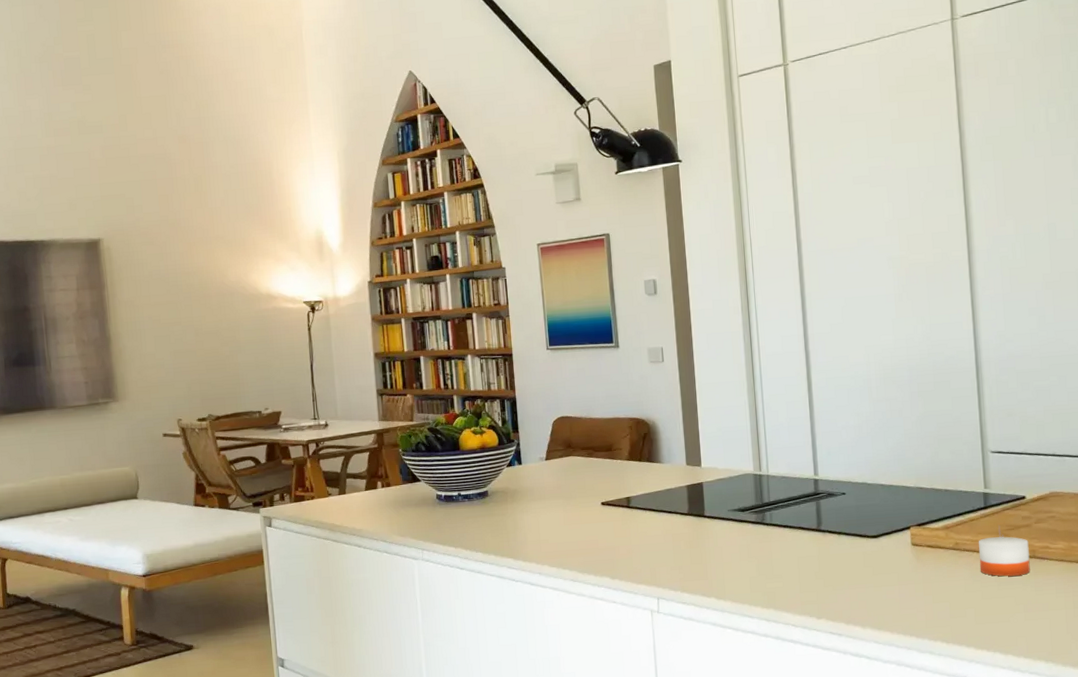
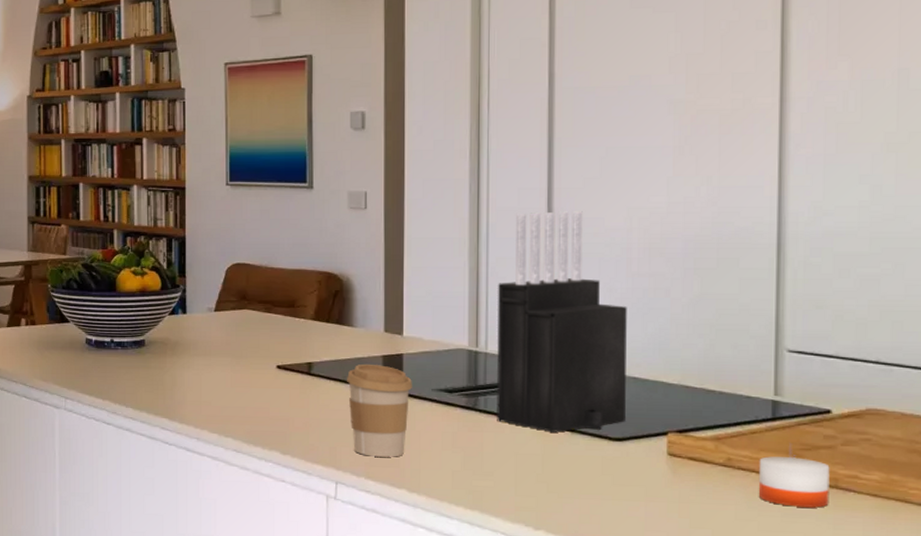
coffee cup: none [659,493,713,573] -> present [347,363,413,457]
knife block: none [772,351,878,536] -> present [497,211,627,432]

